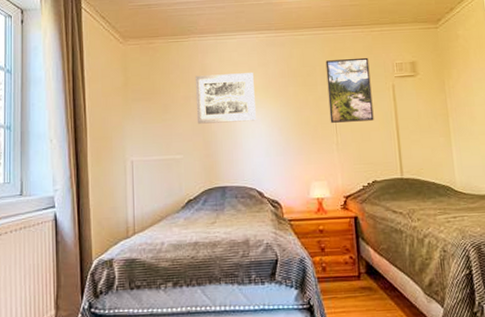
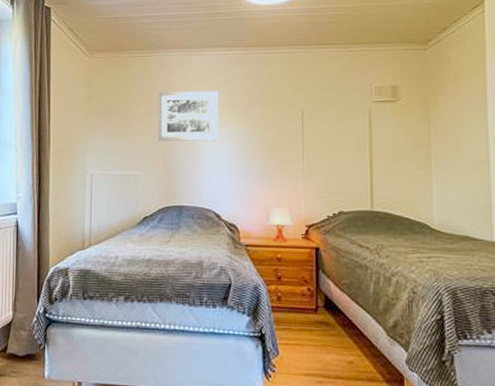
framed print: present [325,57,374,123] -> none [296,79,345,148]

